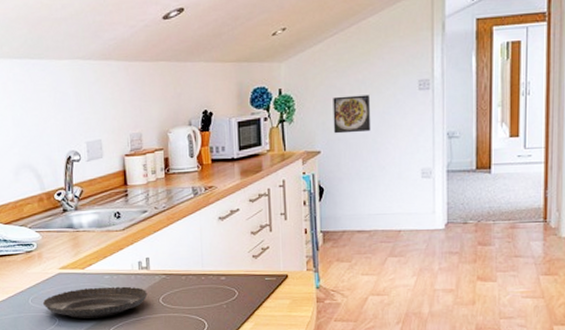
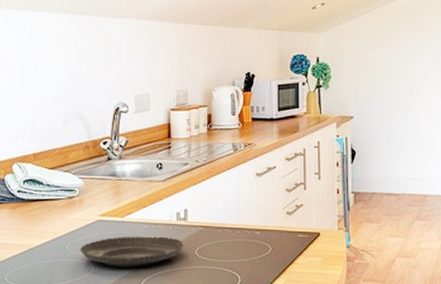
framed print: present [333,94,371,134] -> none [366,67,400,101]

